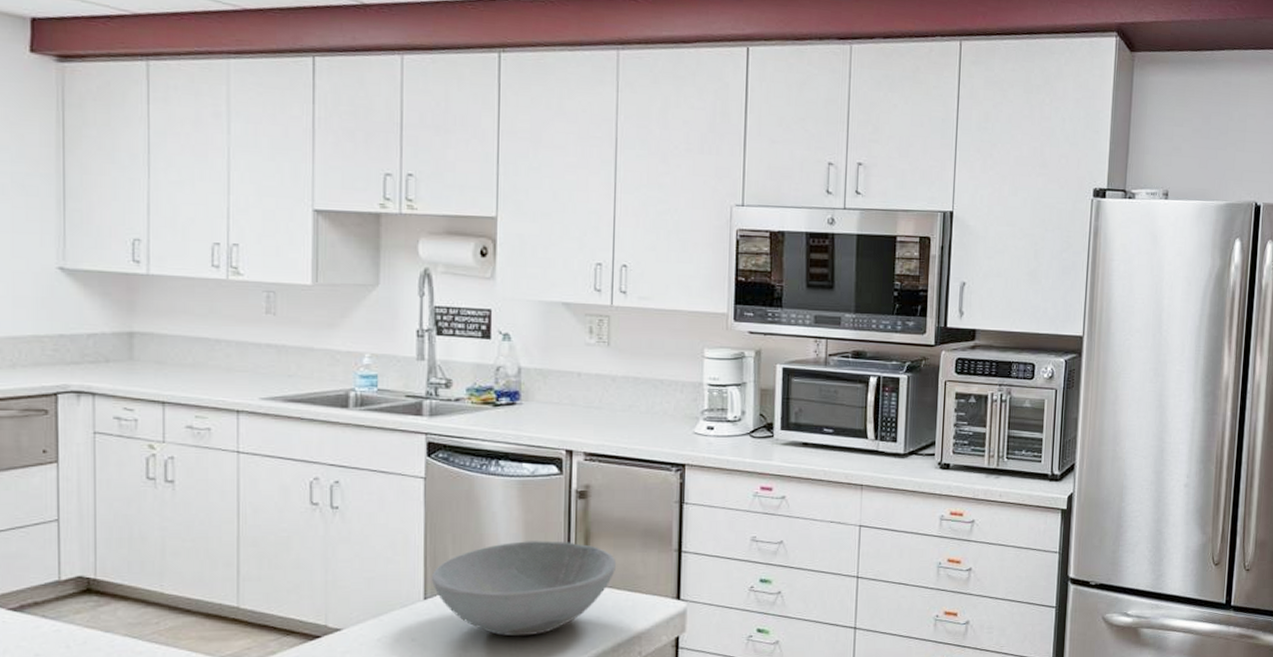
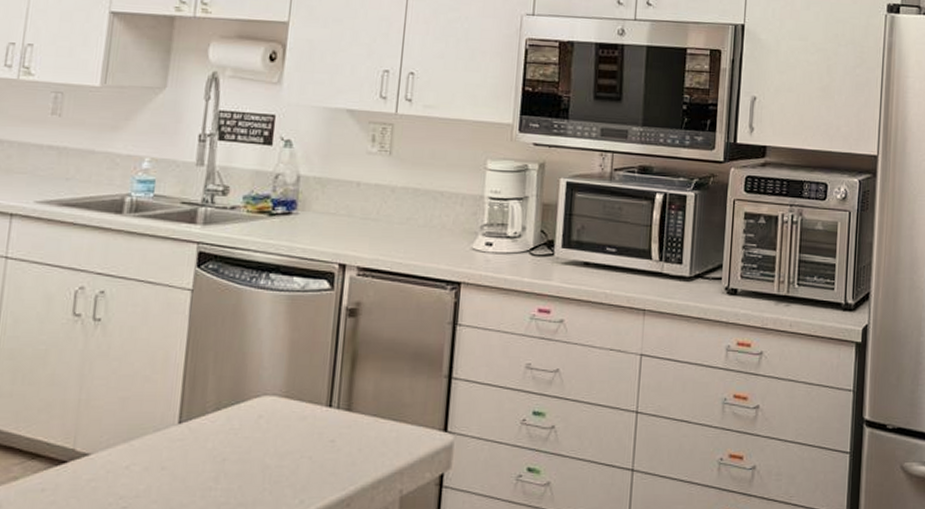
bowl: present [432,541,616,637] -> none [189,361,382,468]

